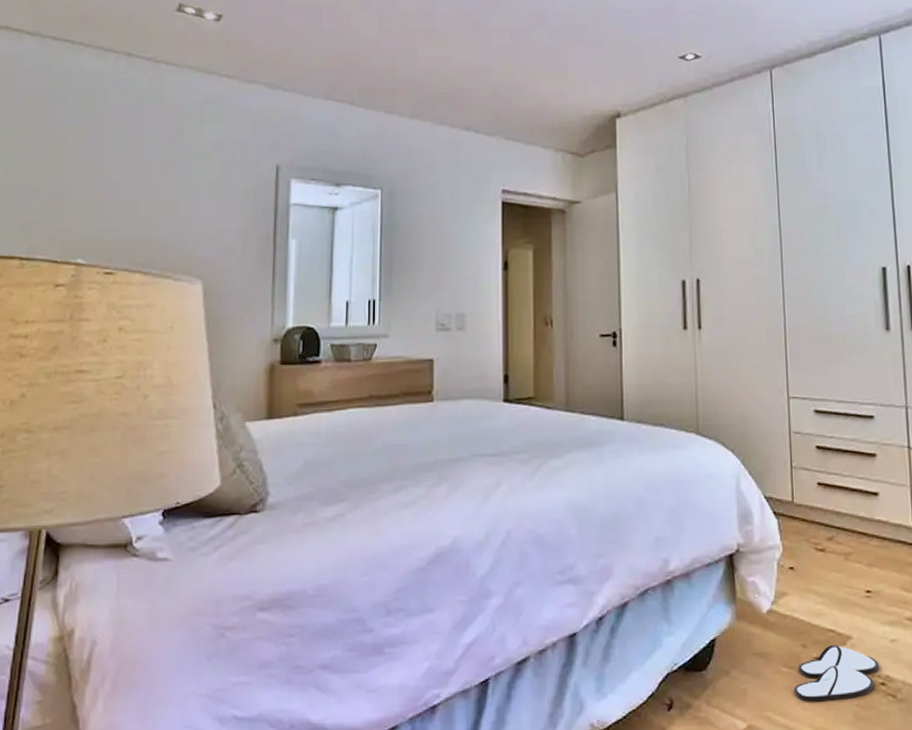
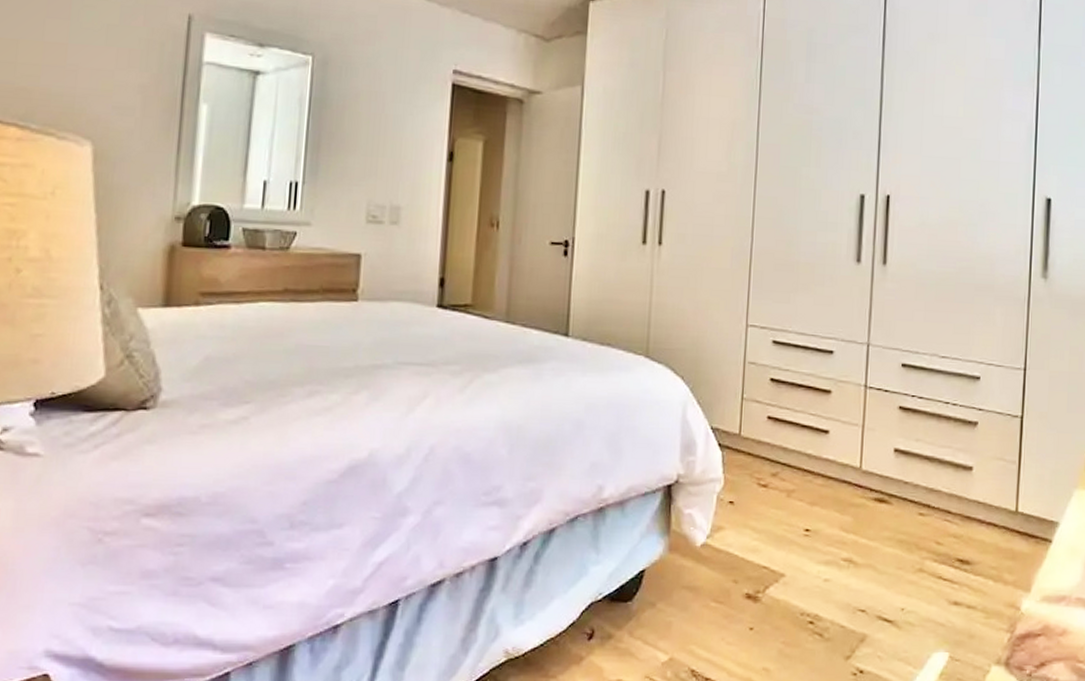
slippers: present [793,645,880,702] -> none [720,581,810,638]

